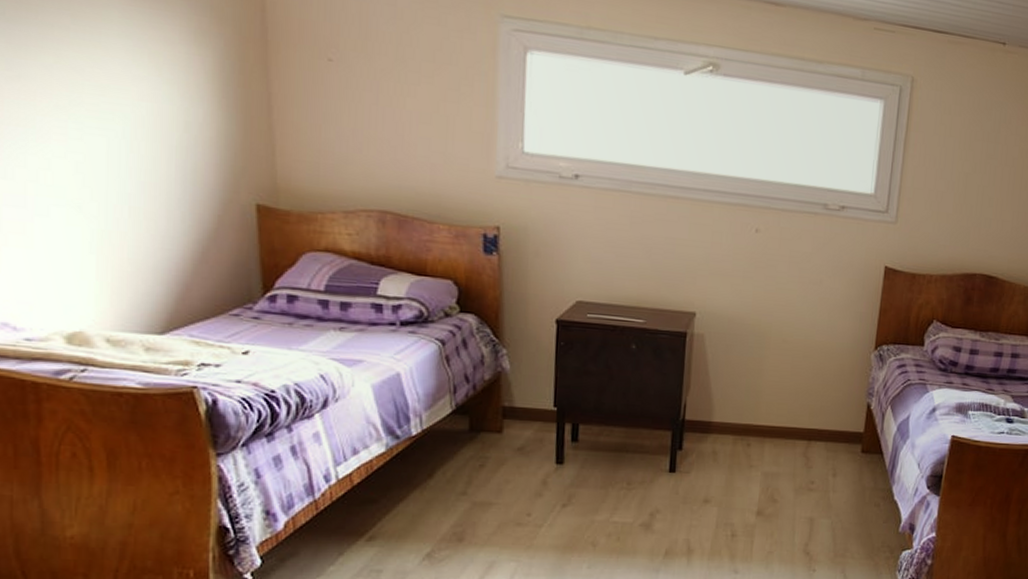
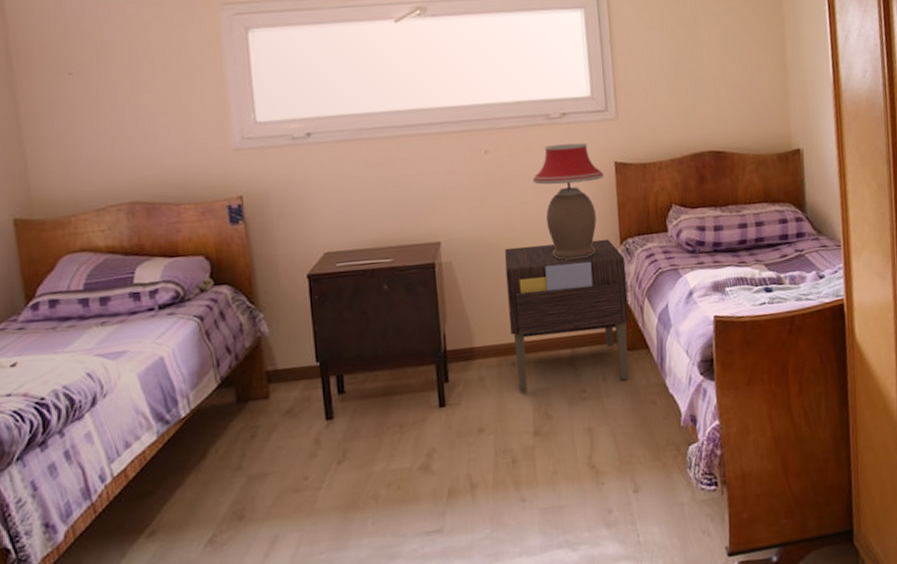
nightstand: none [750,331,877,480] -> present [504,239,629,392]
table lamp: none [799,236,872,357] -> present [532,143,605,260]

